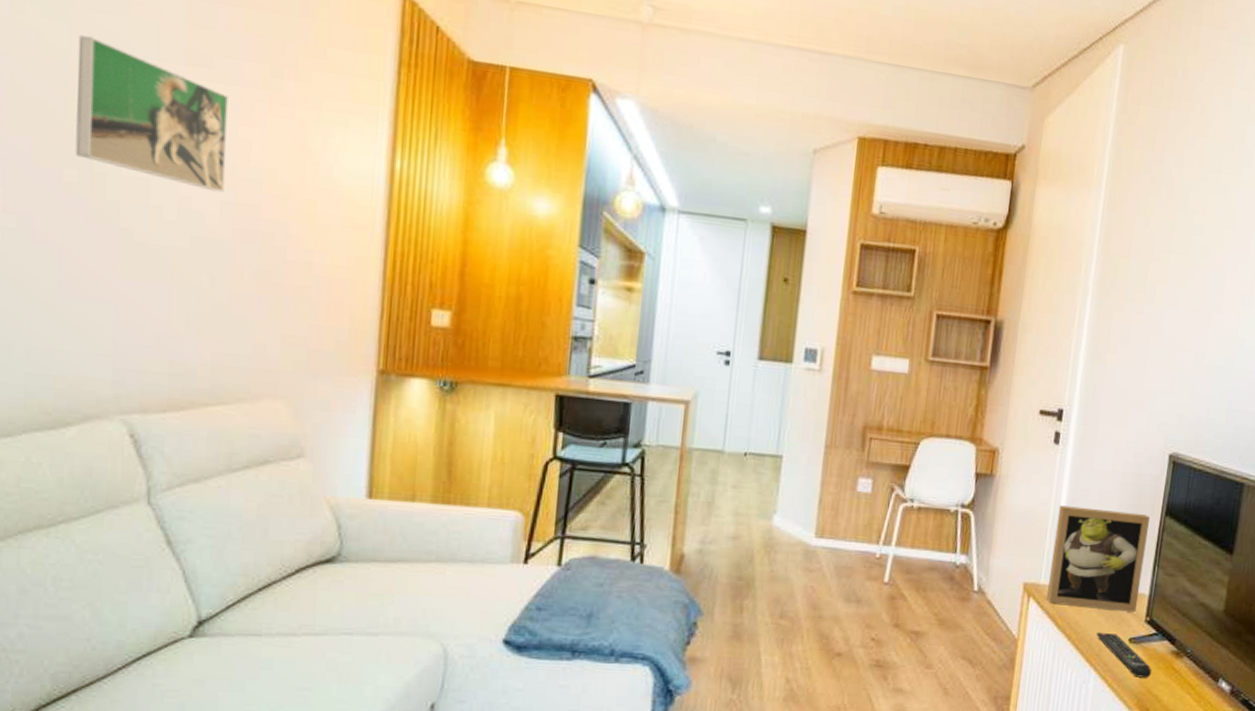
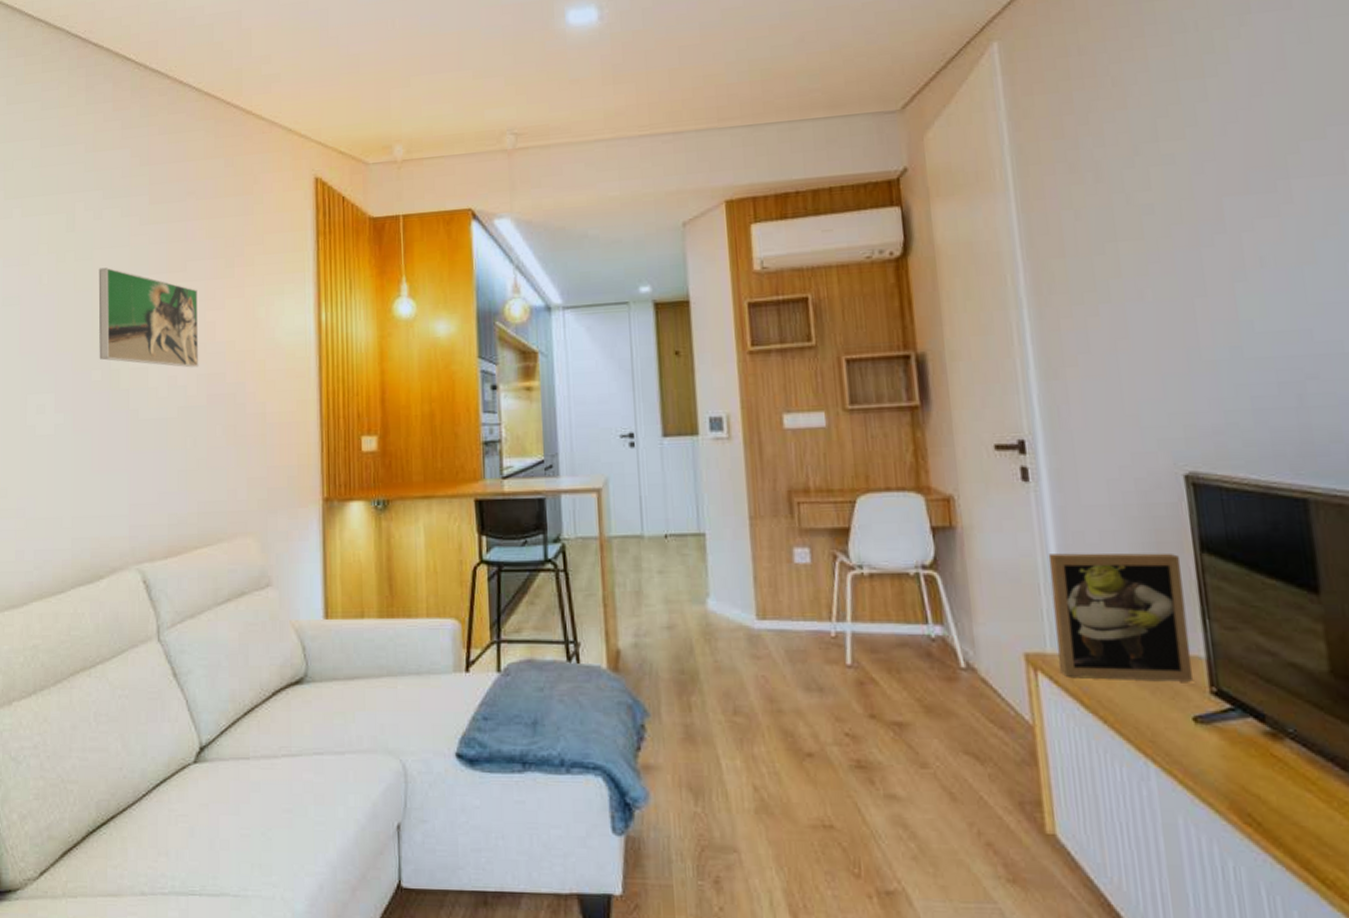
remote control: present [1096,632,1152,678] -> none [1143,710,1242,770]

